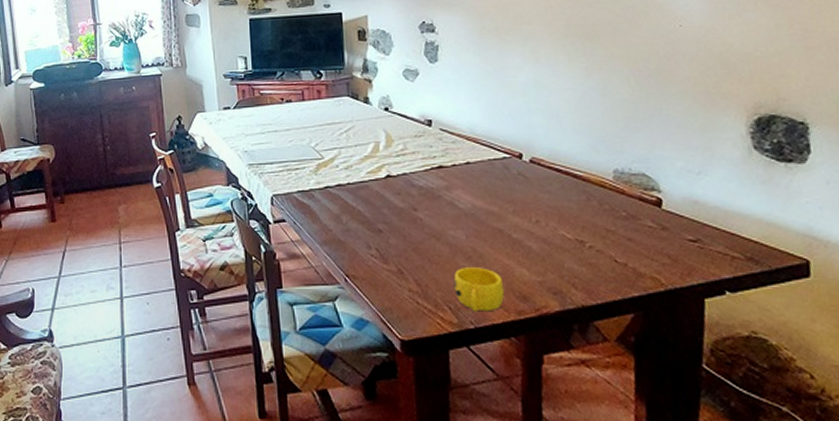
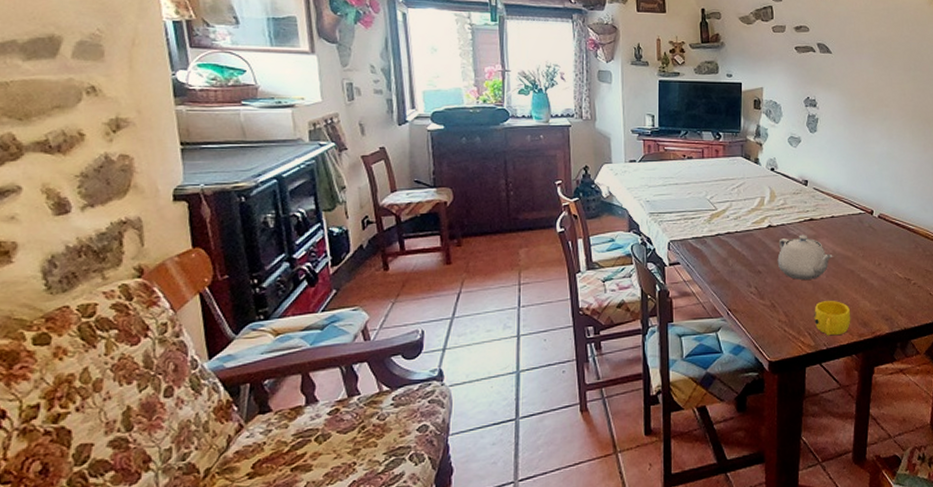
teapot: none [401,185,473,241] -> present [777,235,833,280]

